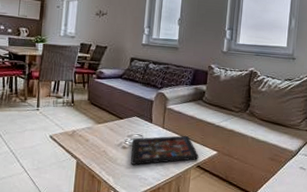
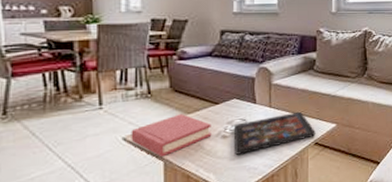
hardback book: none [55,123,115,157] -> present [131,114,212,157]

